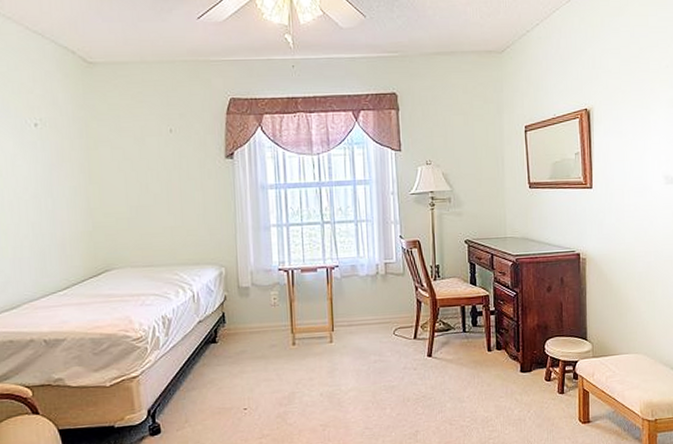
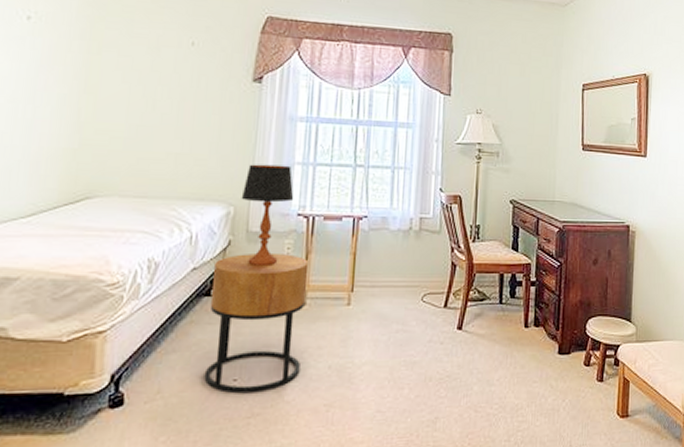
side table: none [216,303,297,420] -> present [204,254,309,394]
table lamp: none [229,228,274,316] -> present [241,164,294,267]

